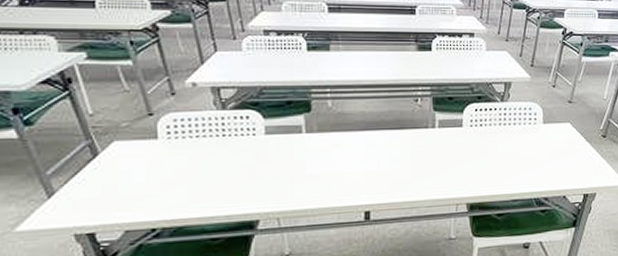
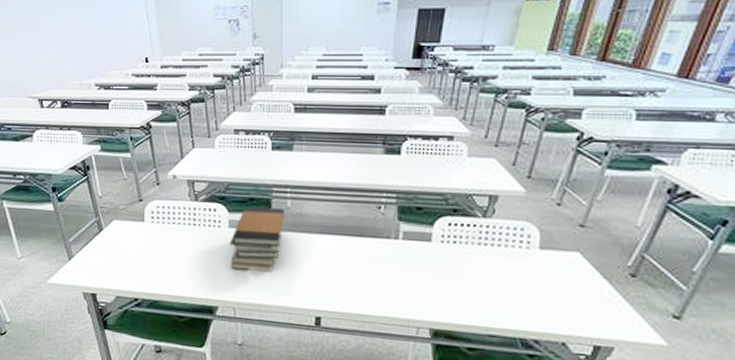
book stack: none [266,110,325,177] -> present [229,206,285,272]

